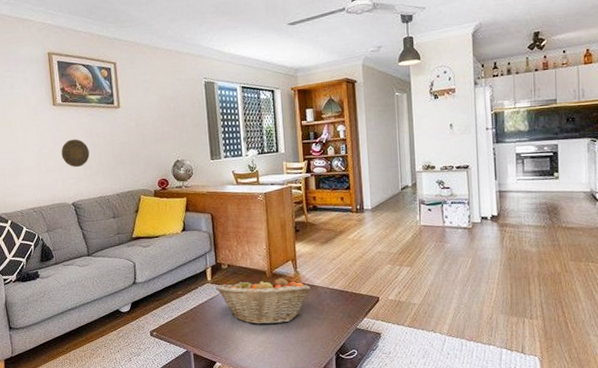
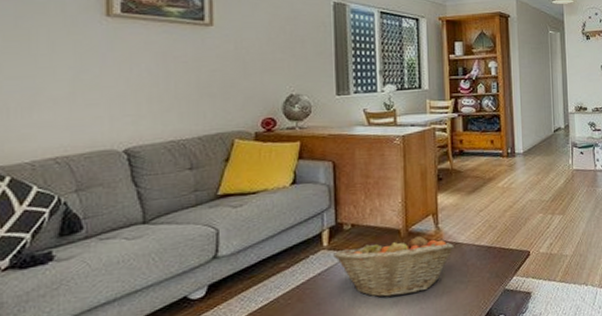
decorative plate: present [61,139,90,168] -> none [113,63,160,102]

